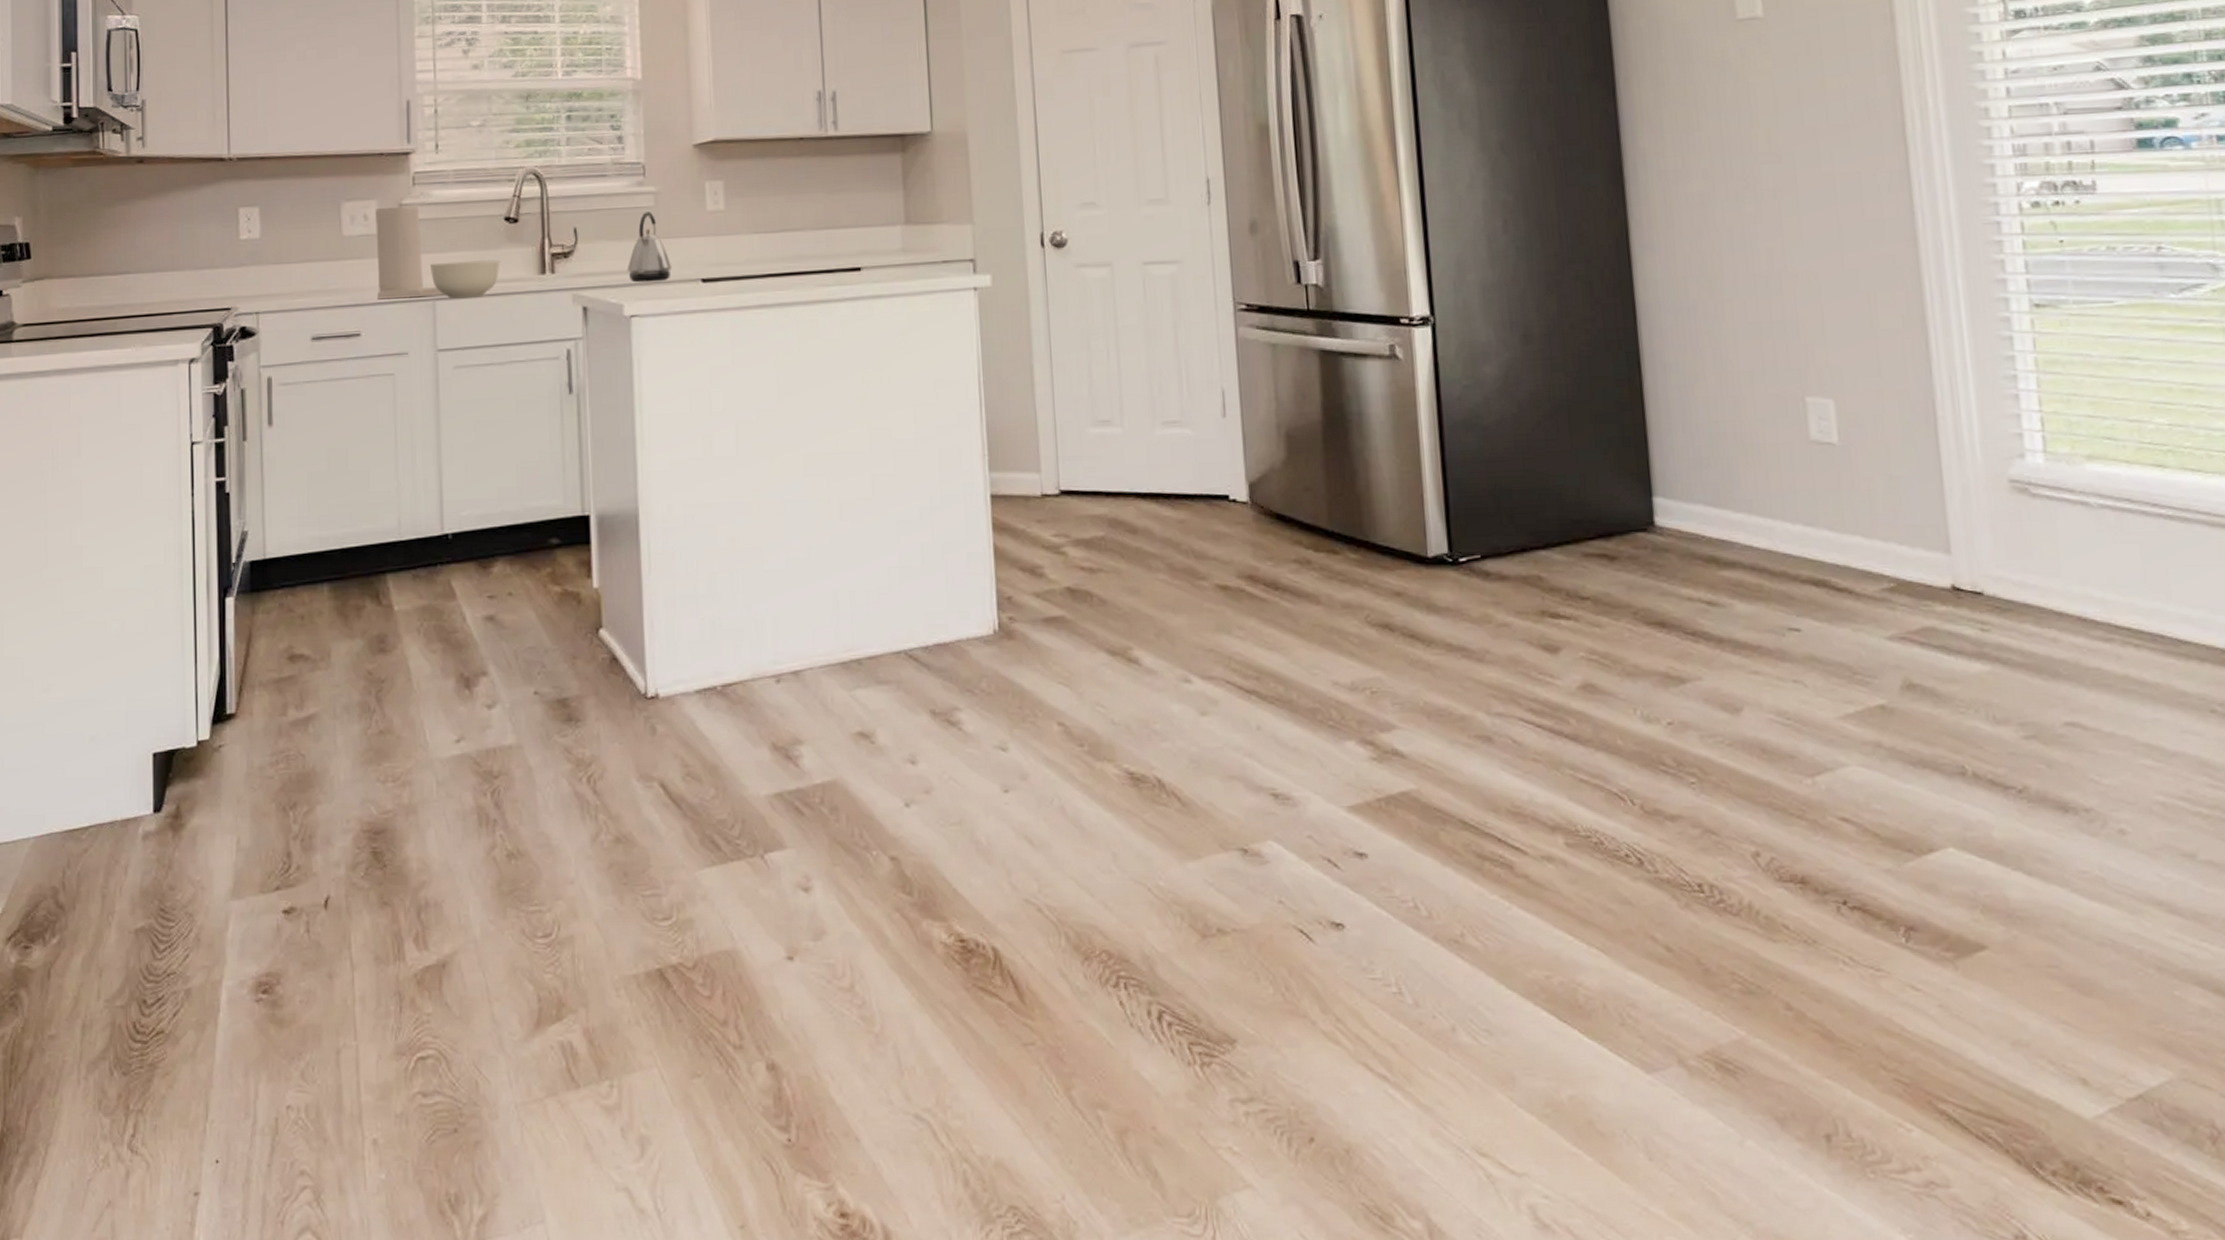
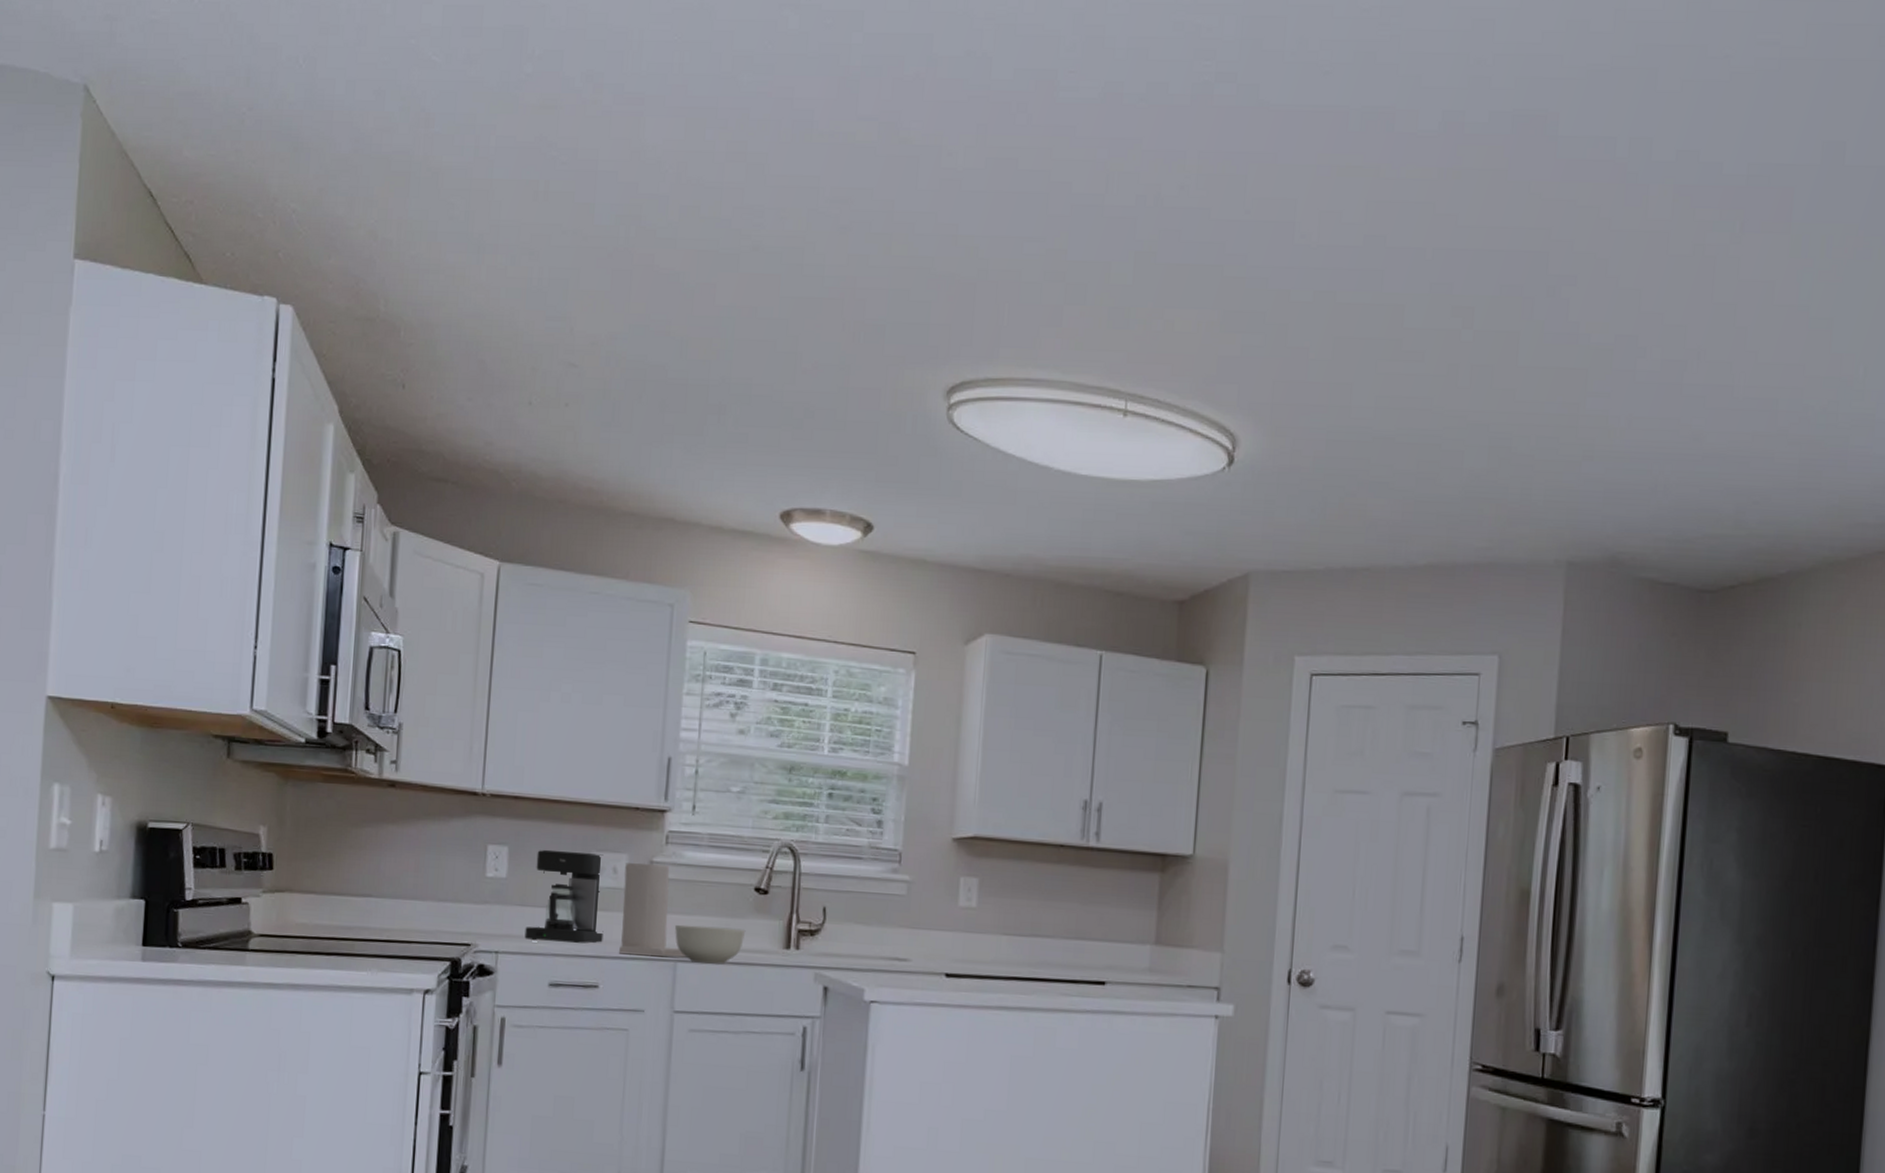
coffee maker: none [283,203,361,297] -> present [524,849,604,944]
kettle: present [626,211,673,283] -> none [871,899,918,971]

